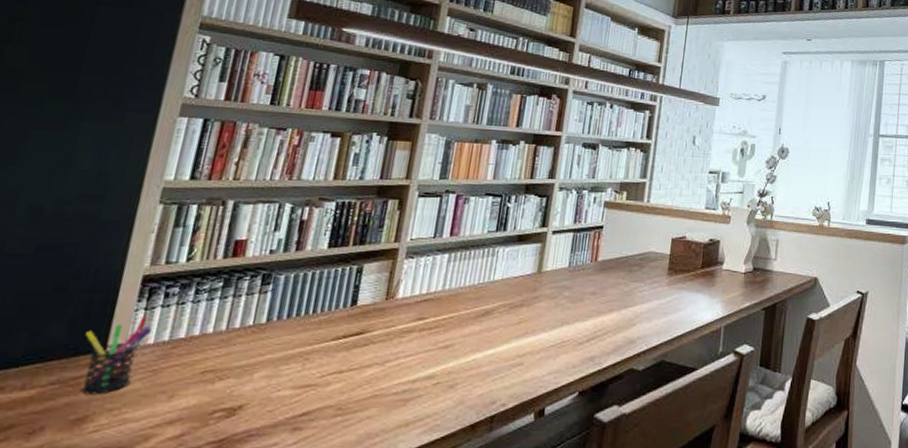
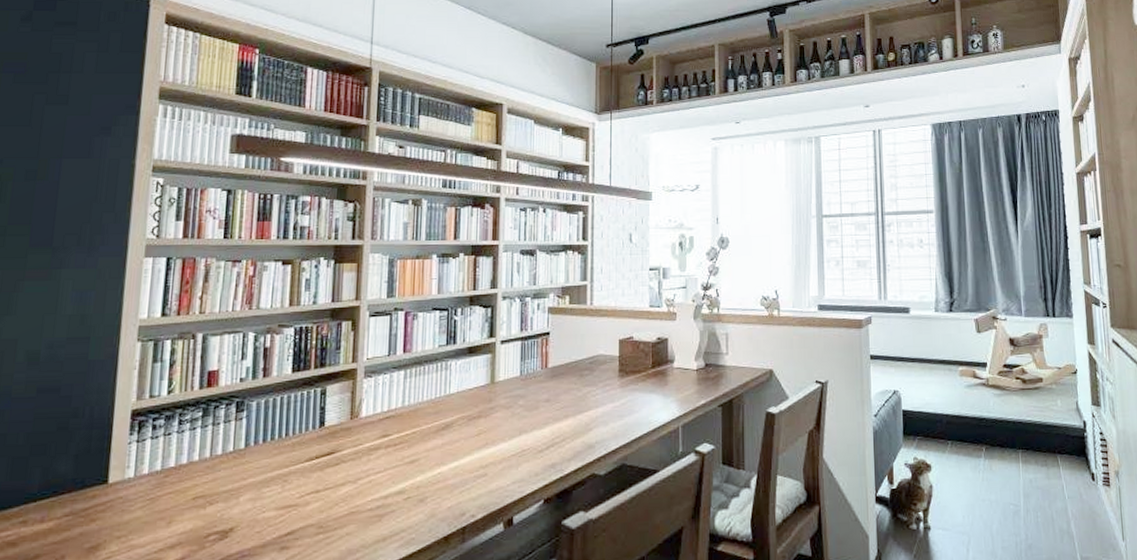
pen holder: present [81,317,153,395] -> none [89,449,146,524]

